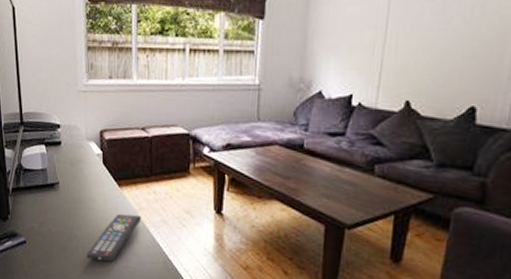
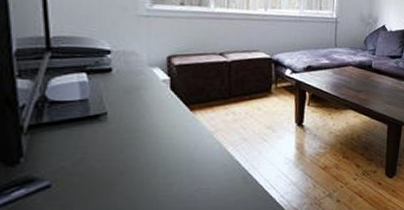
remote control: present [85,213,142,262] -> none [144,136,219,190]

